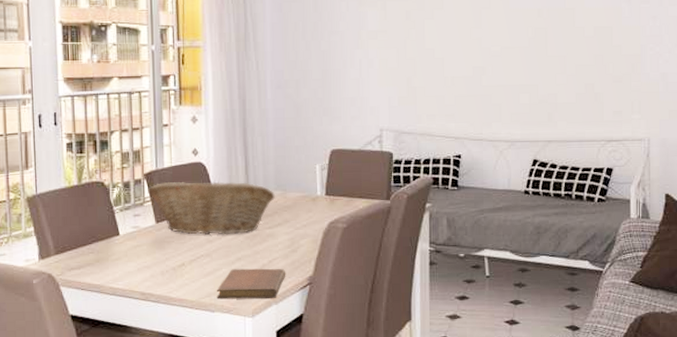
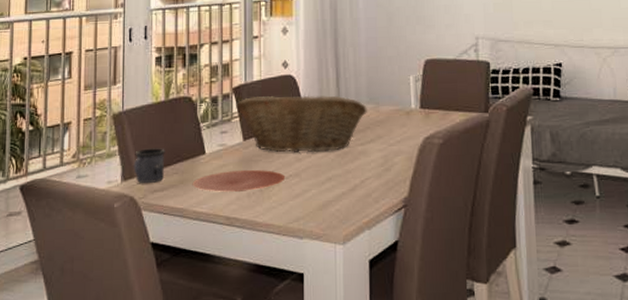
mug: none [50,229,81,261] -> present [133,148,165,183]
plate: none [107,250,197,270] -> present [192,169,286,192]
notebook: present [216,268,286,300] -> none [305,189,380,225]

